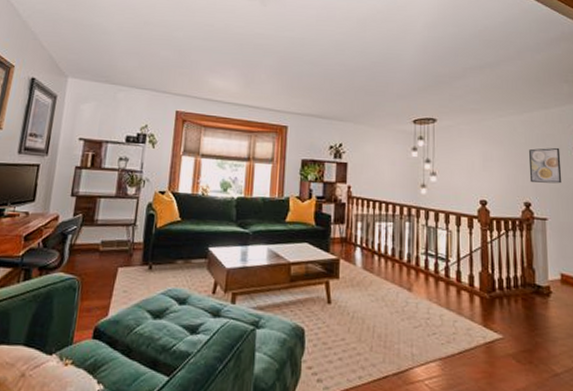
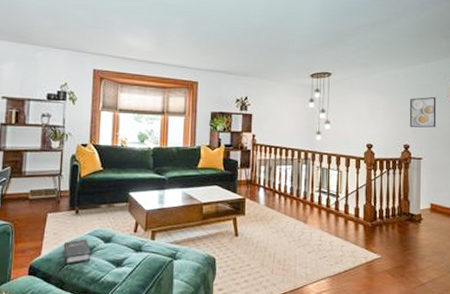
hardback book: none [132,299,164,329] -> present [63,239,91,265]

